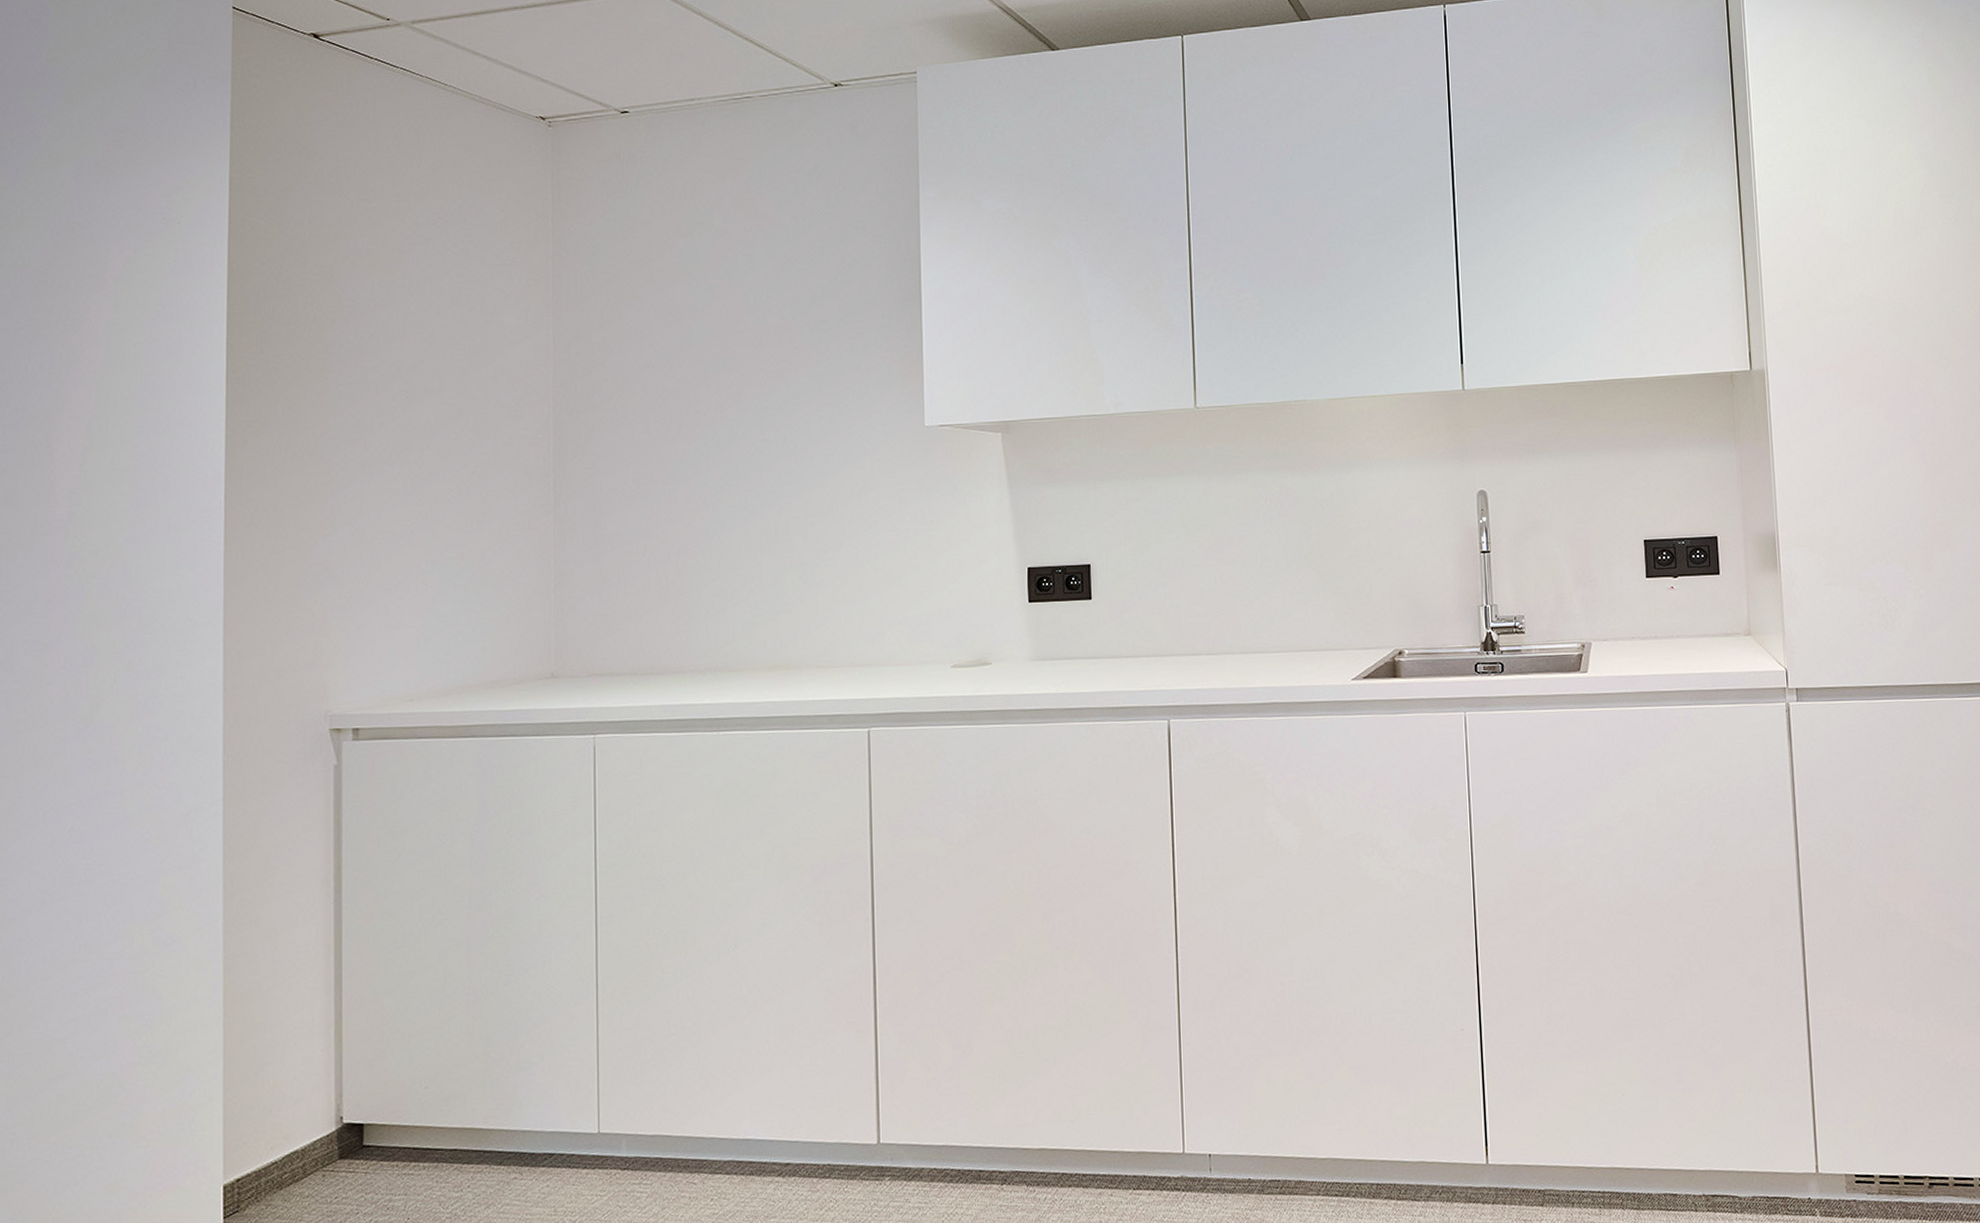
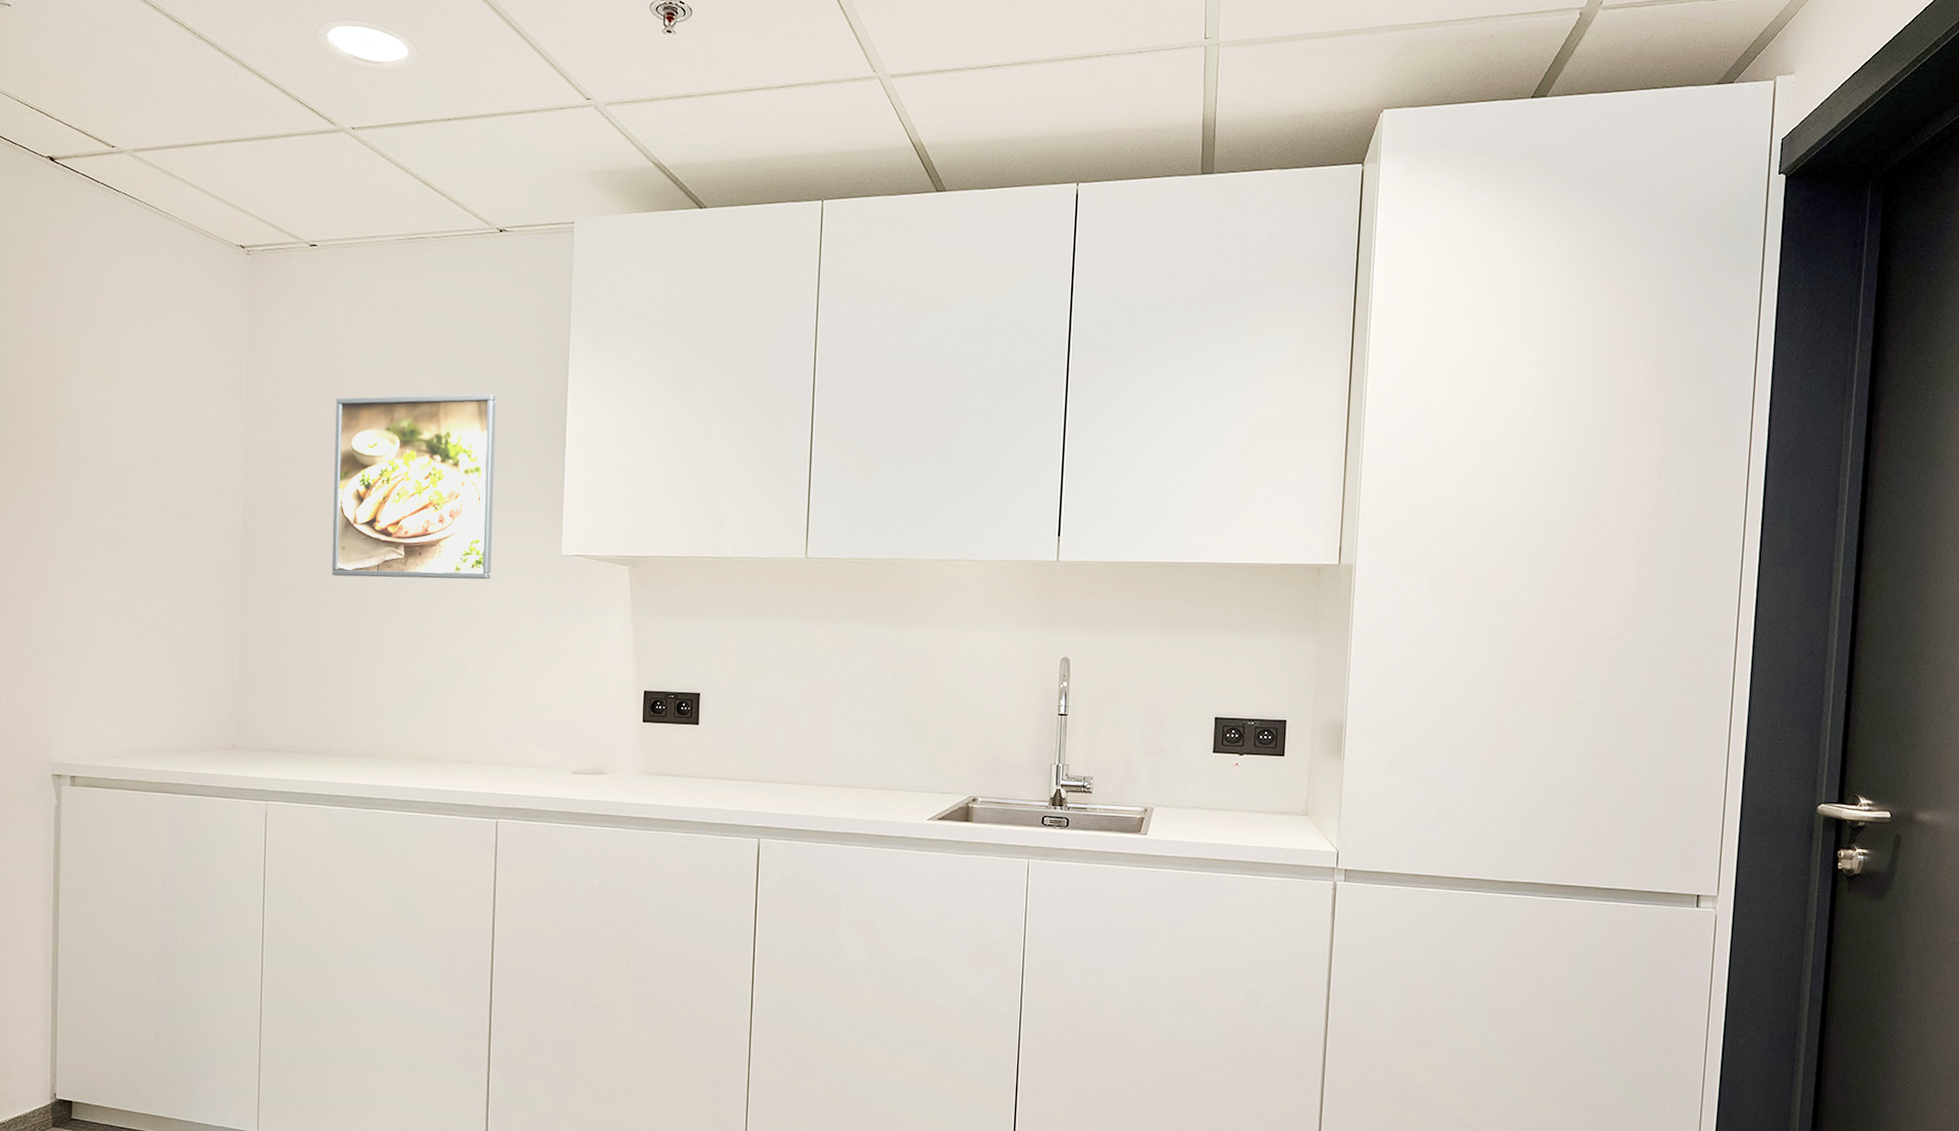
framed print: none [658,258,846,470] -> present [331,394,497,580]

